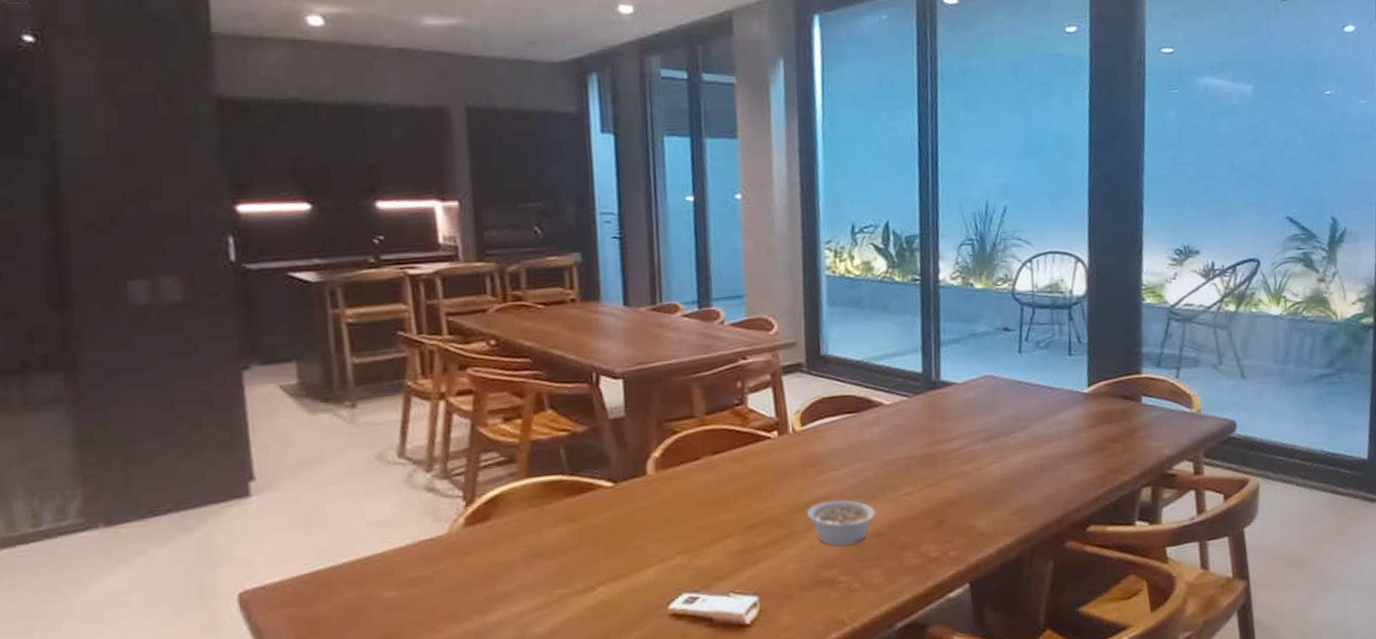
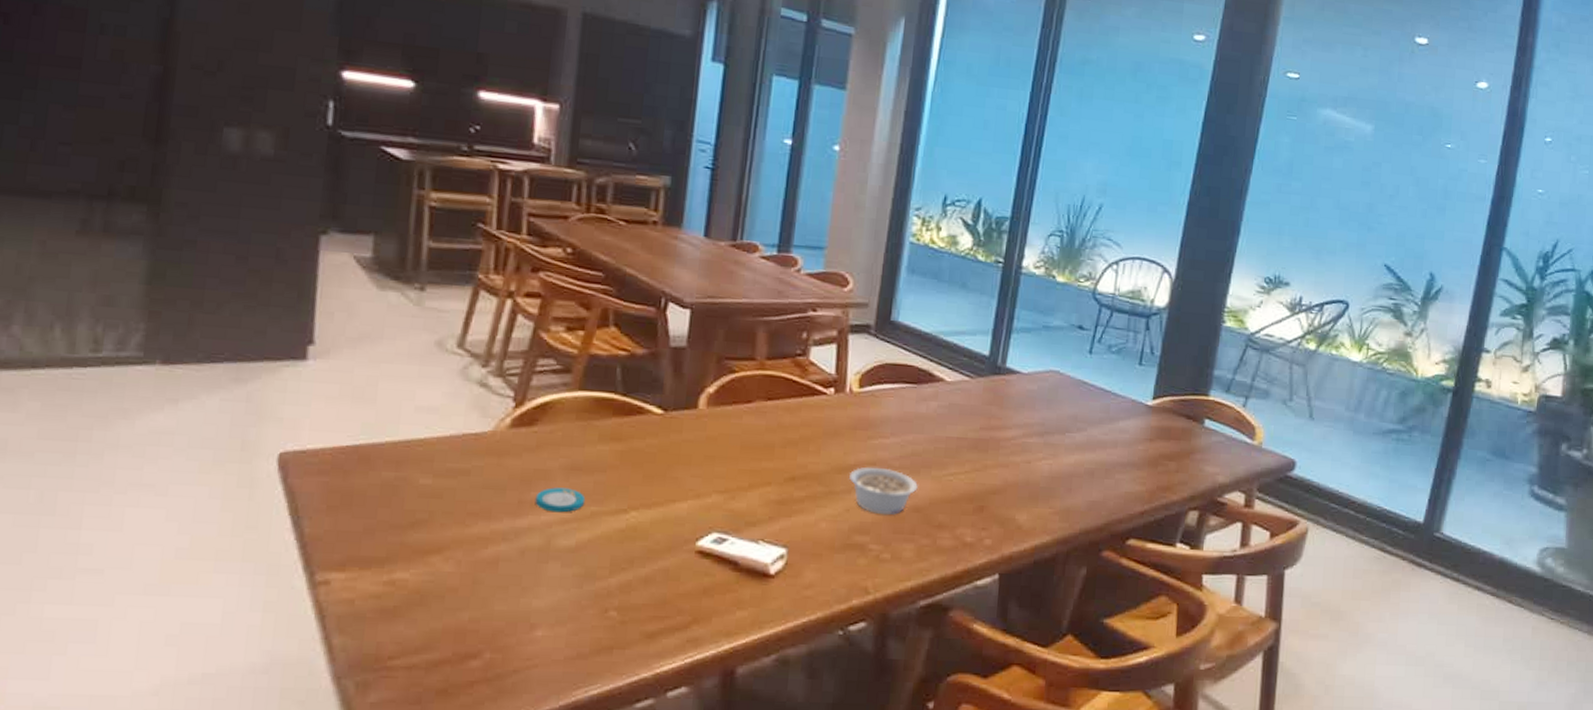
plate: none [501,575,552,603] -> present [535,487,586,513]

